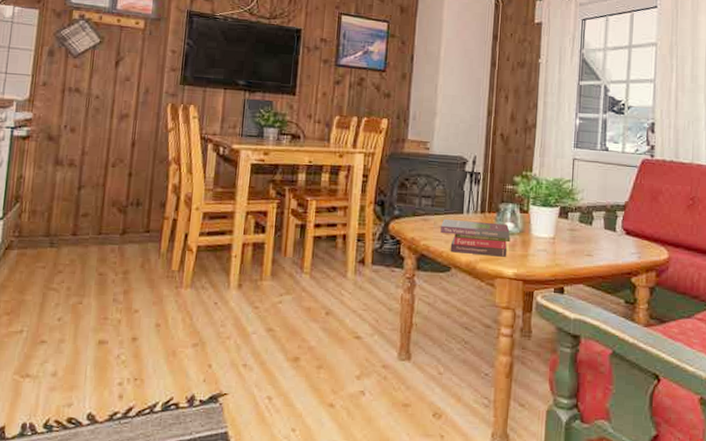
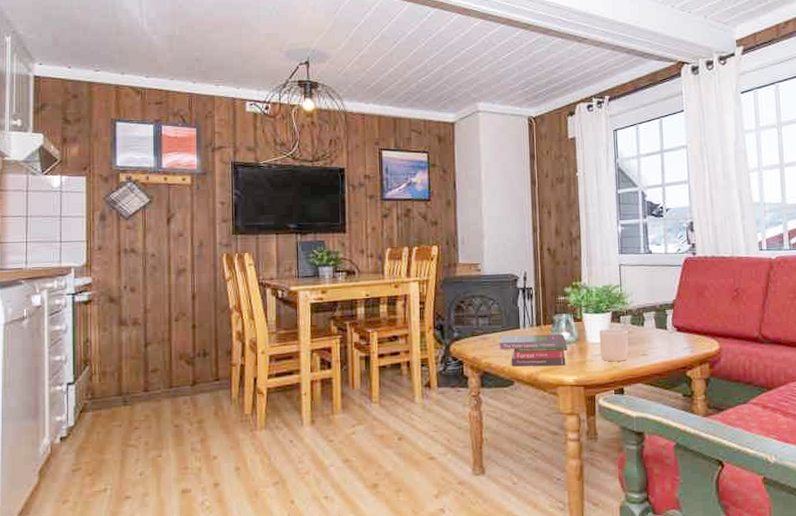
mug: none [543,223,575,260] -> present [599,328,629,362]

